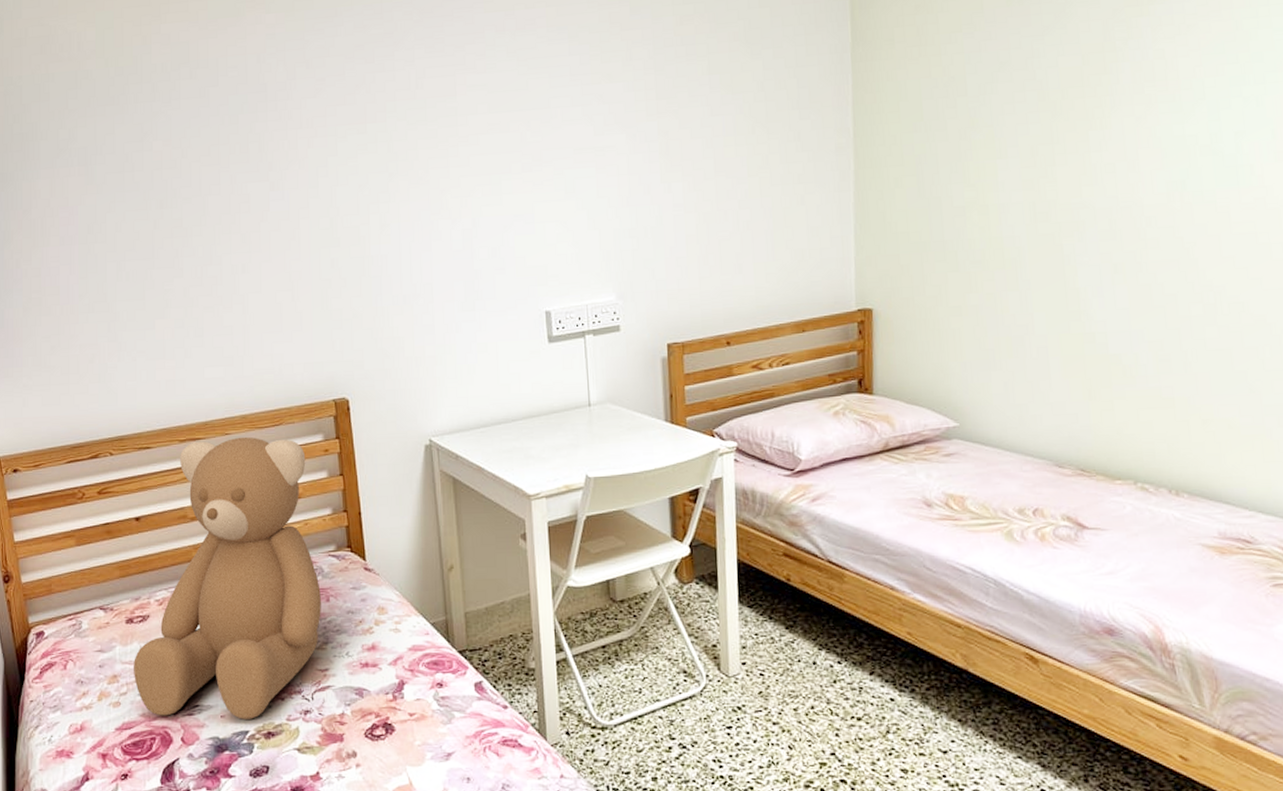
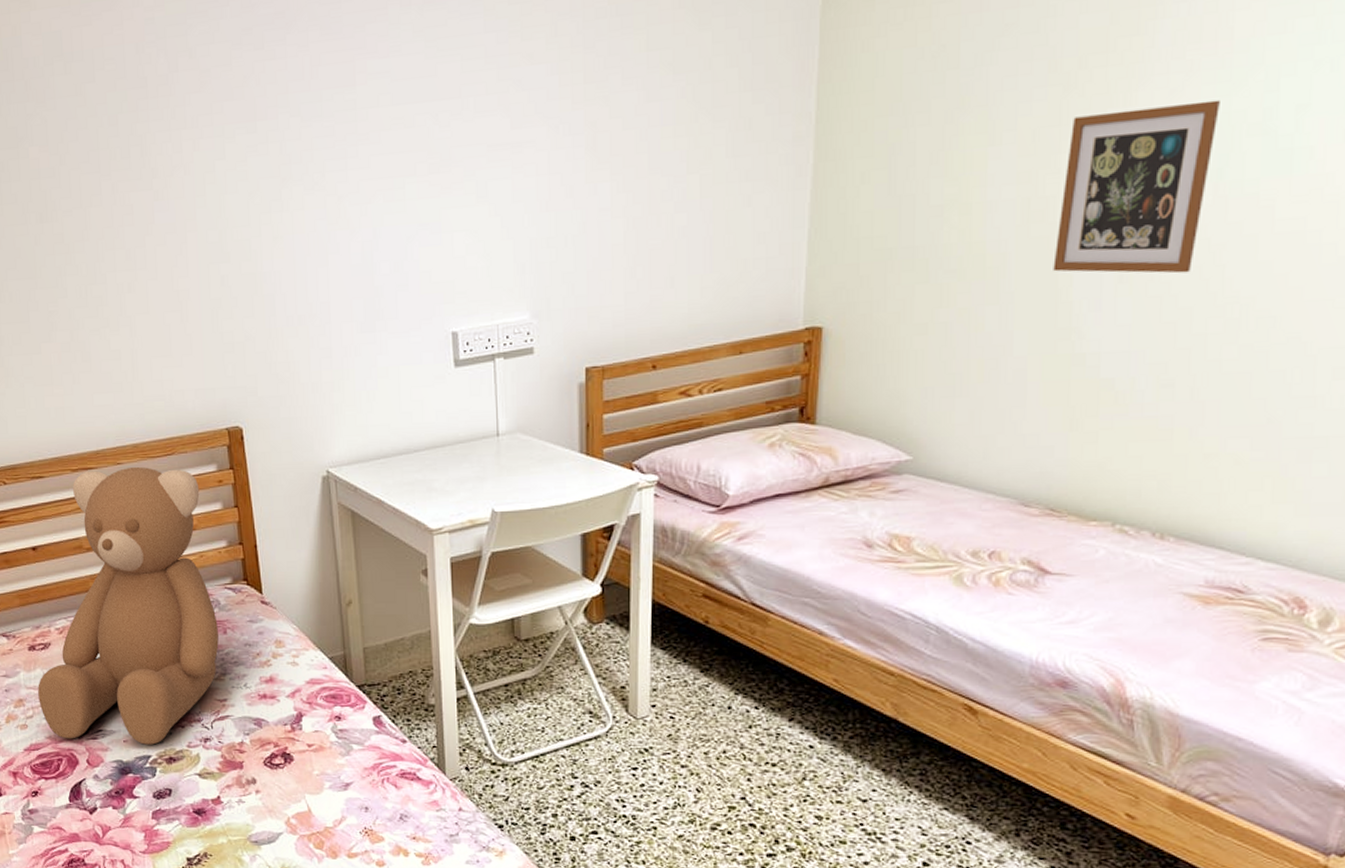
picture frame: none [1059,126,1177,266] -> present [1053,99,1220,274]

